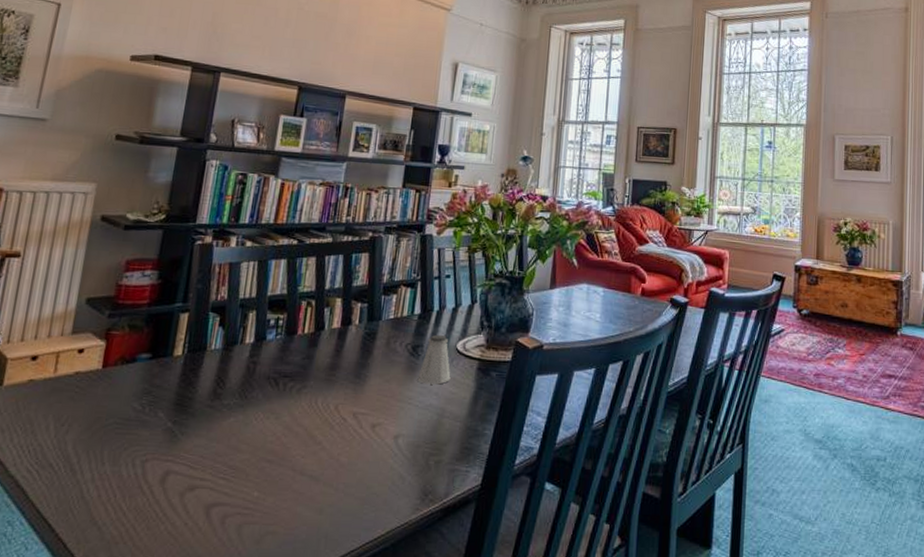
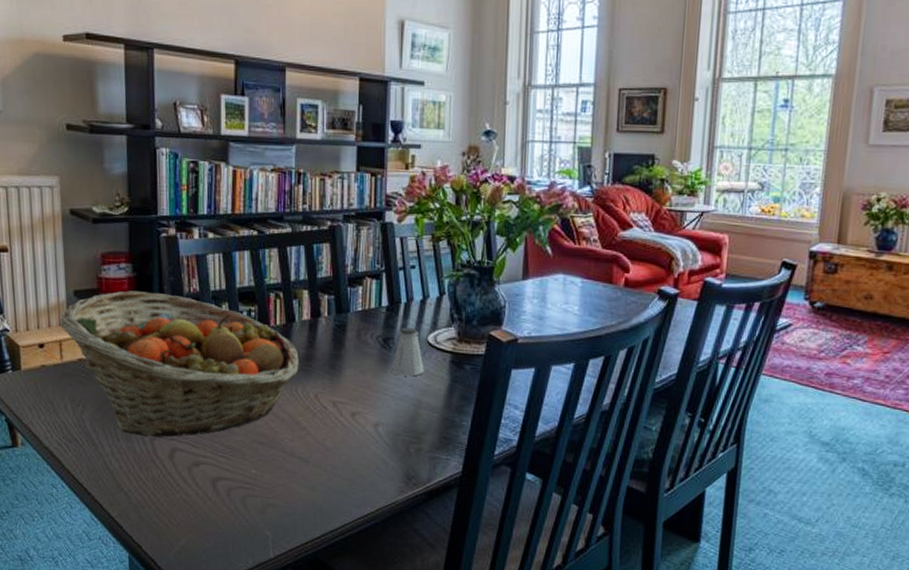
fruit basket: none [62,298,324,459] -> present [59,290,299,438]

